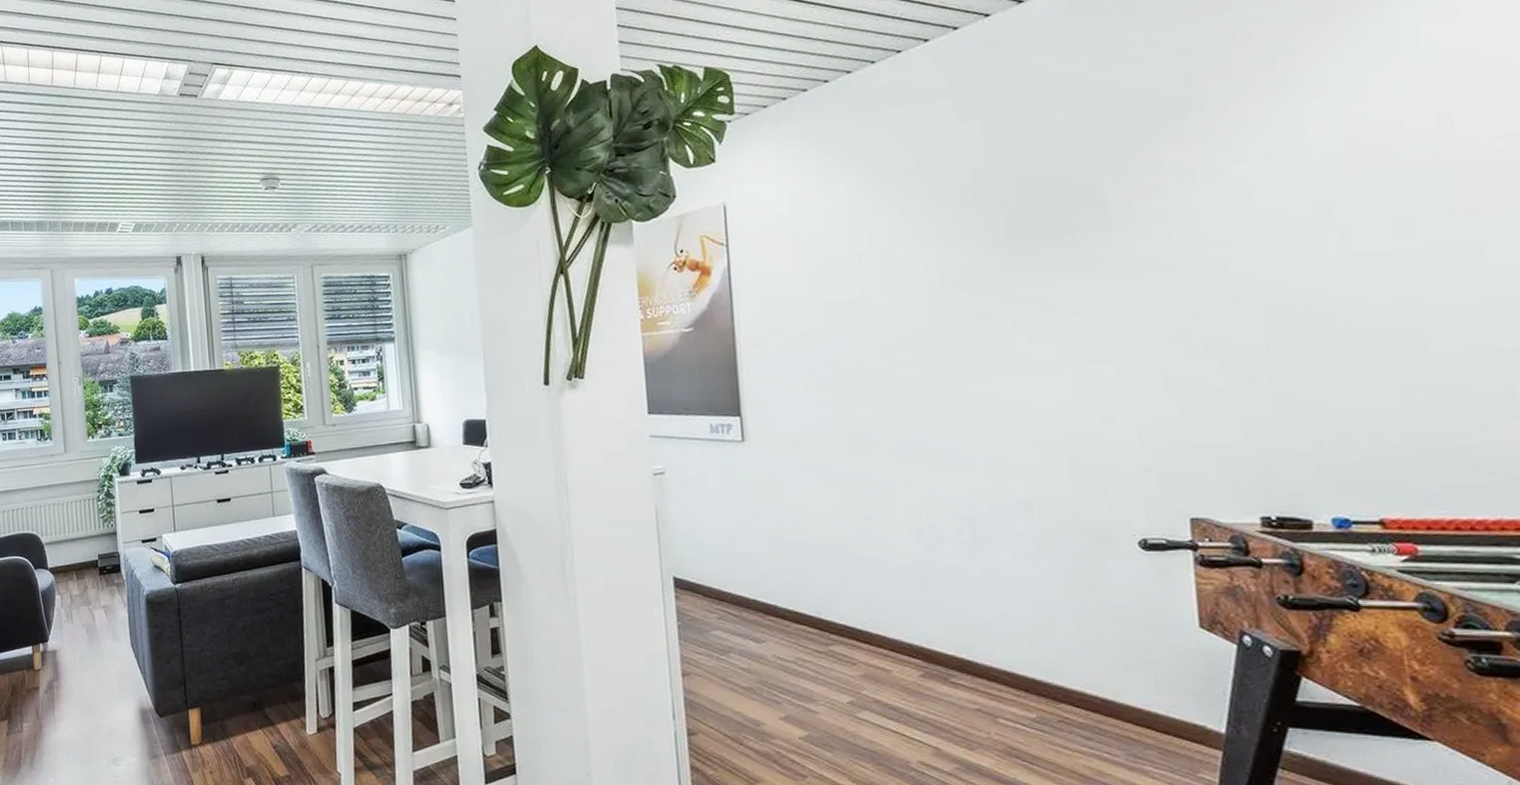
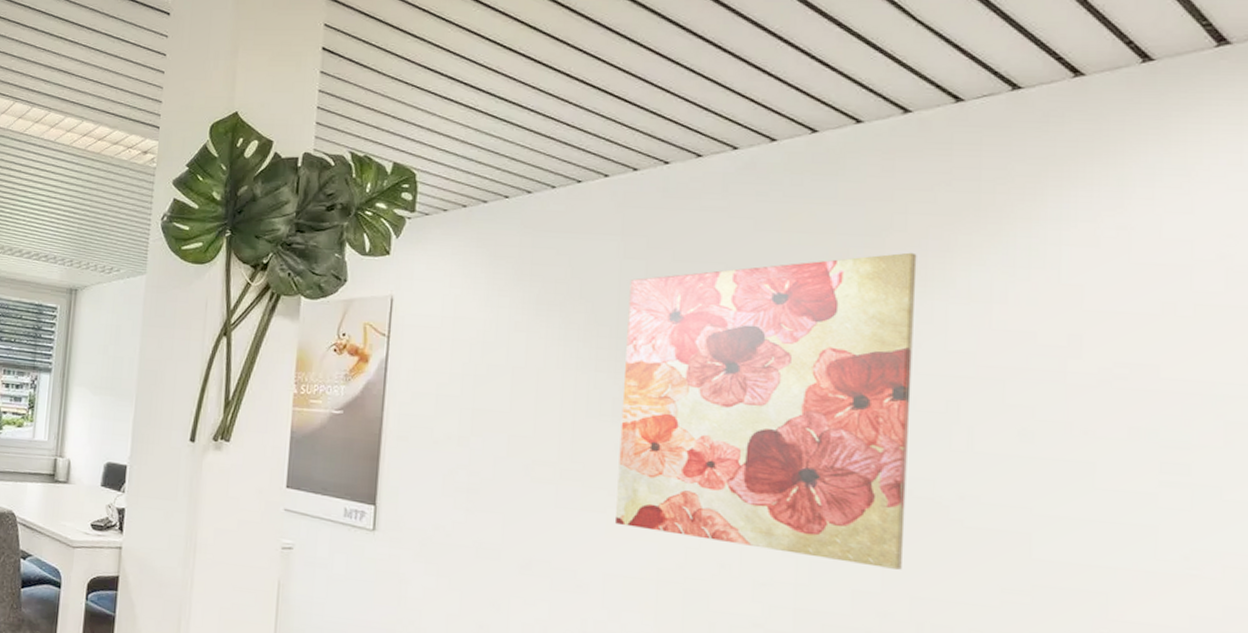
wall art: none [967,61,1291,394] -> present [614,252,917,570]

